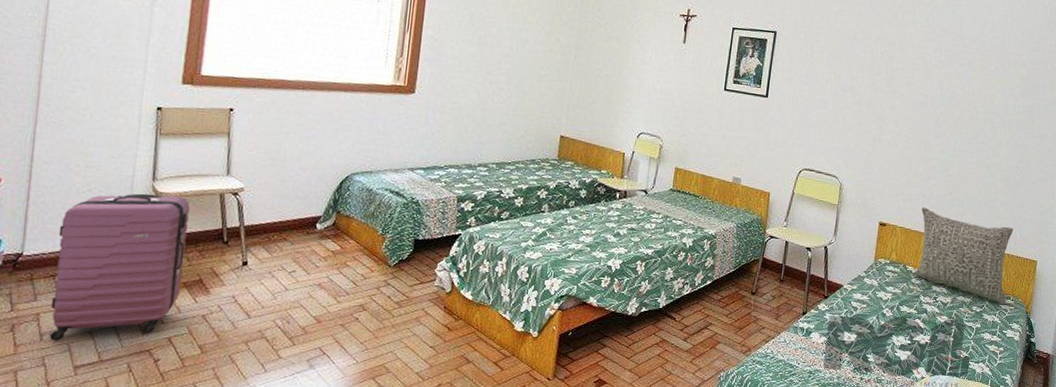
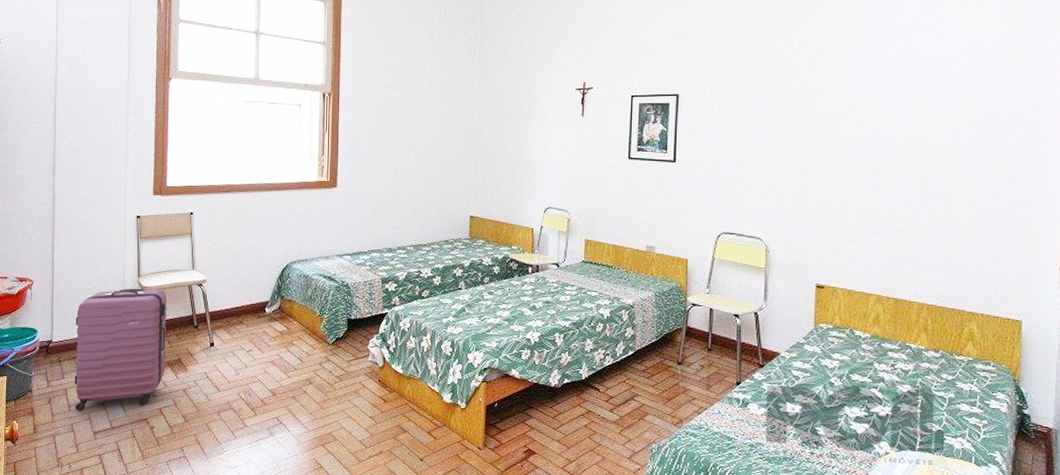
pillow: present [914,207,1014,304] -> none [864,266,987,371]

